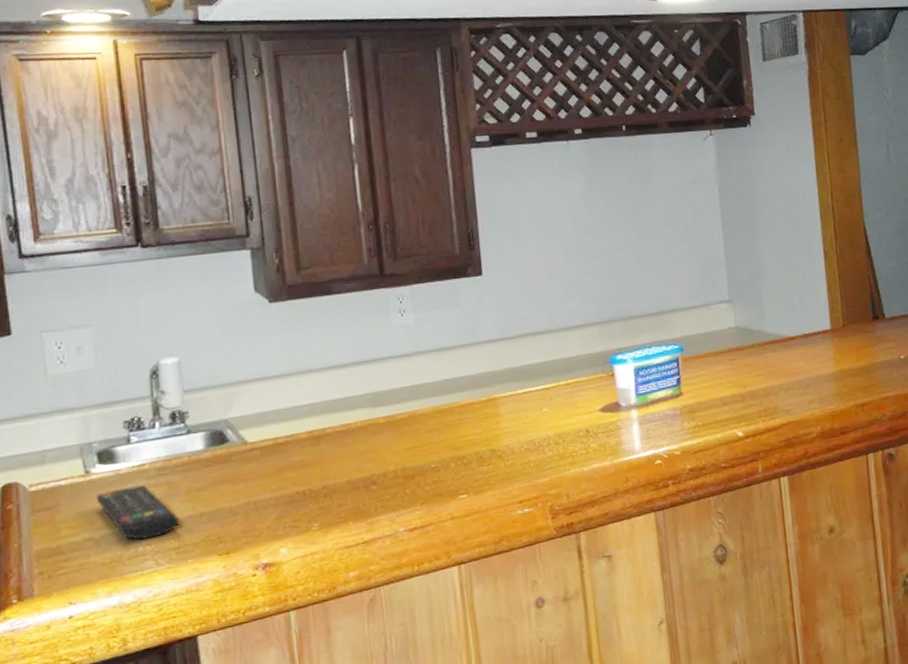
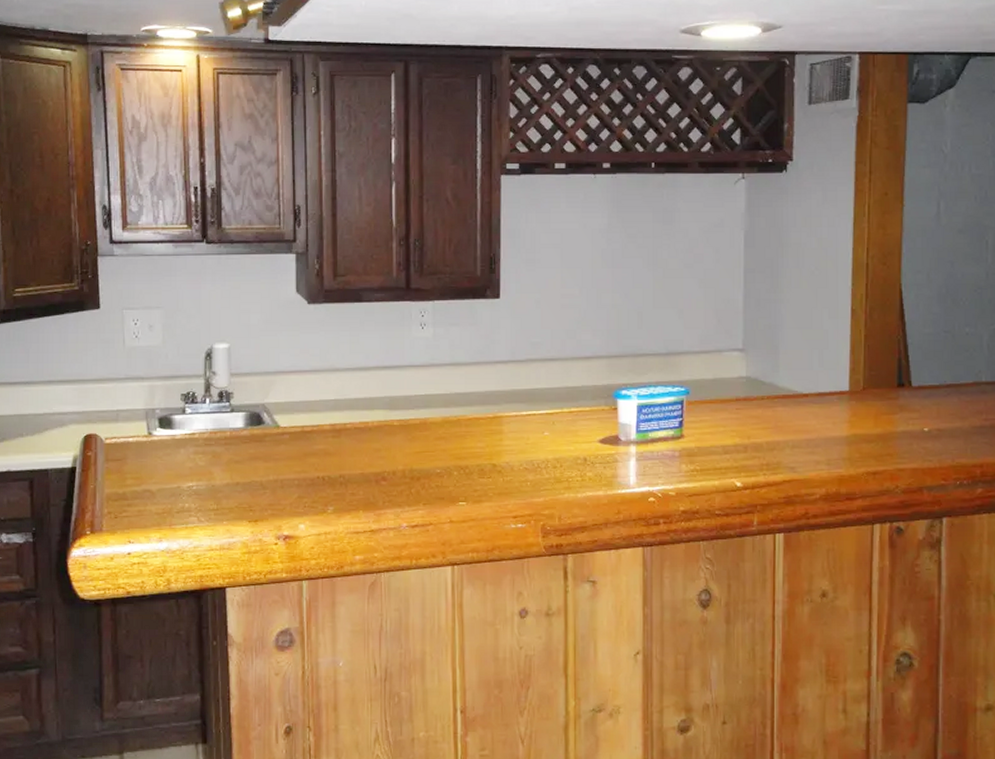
remote control: present [96,485,180,540] -> none [155,451,219,498]

